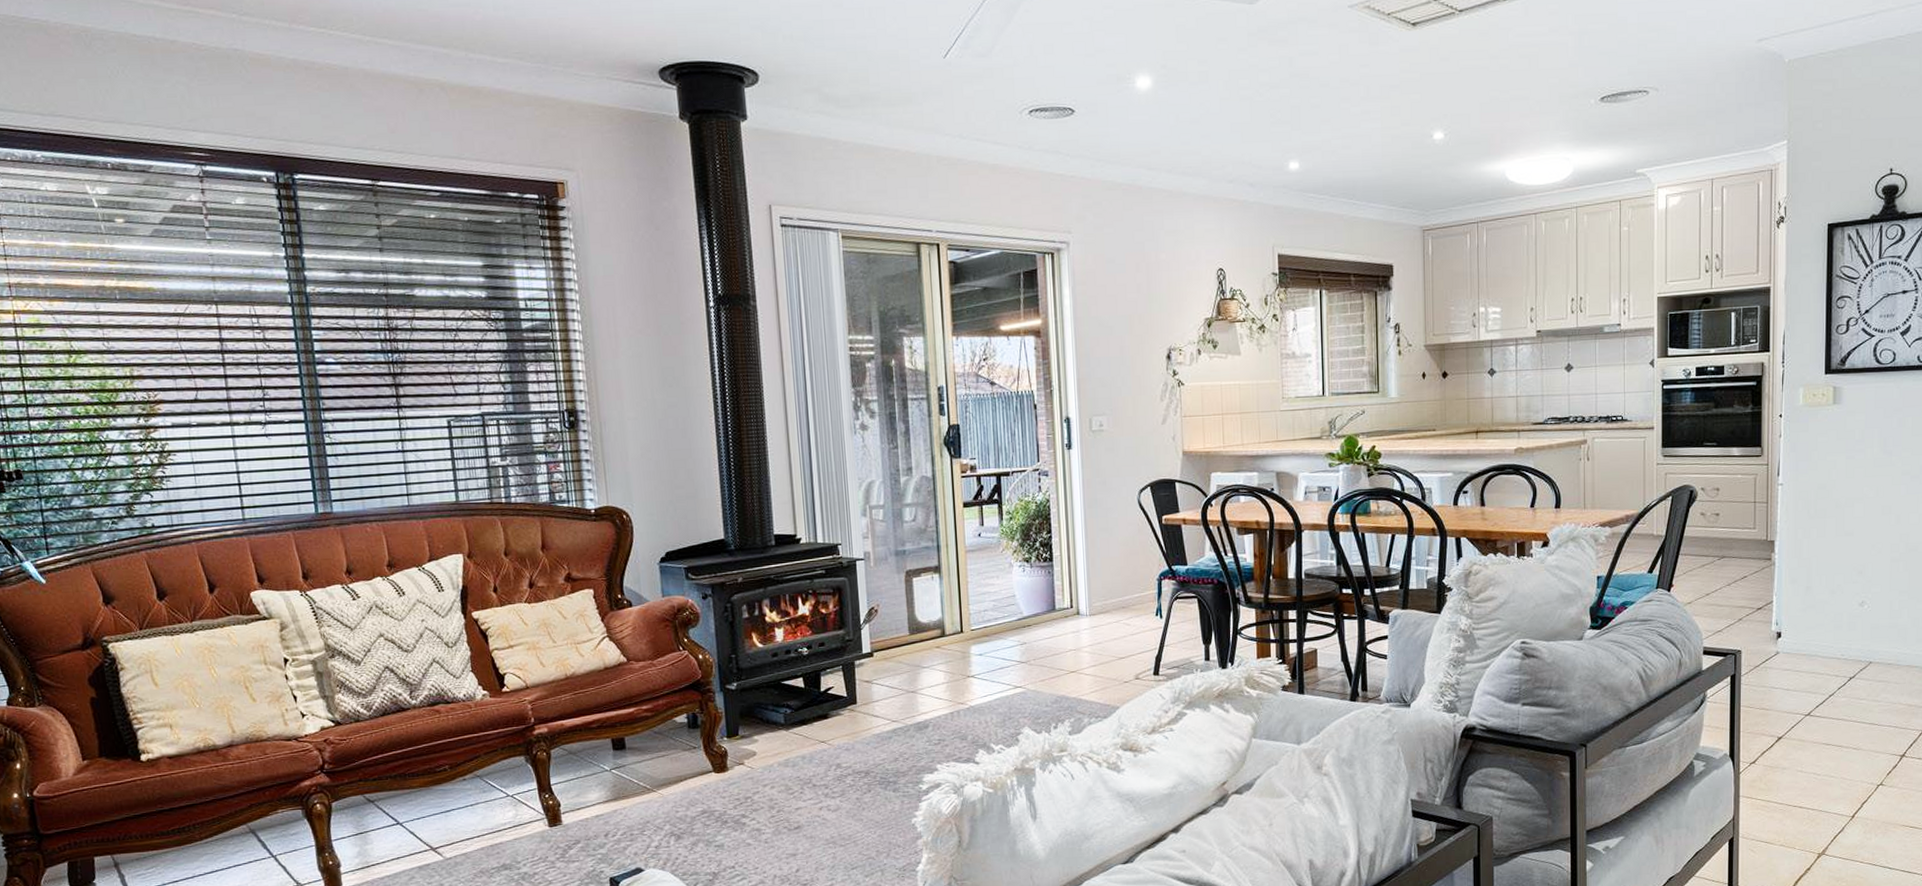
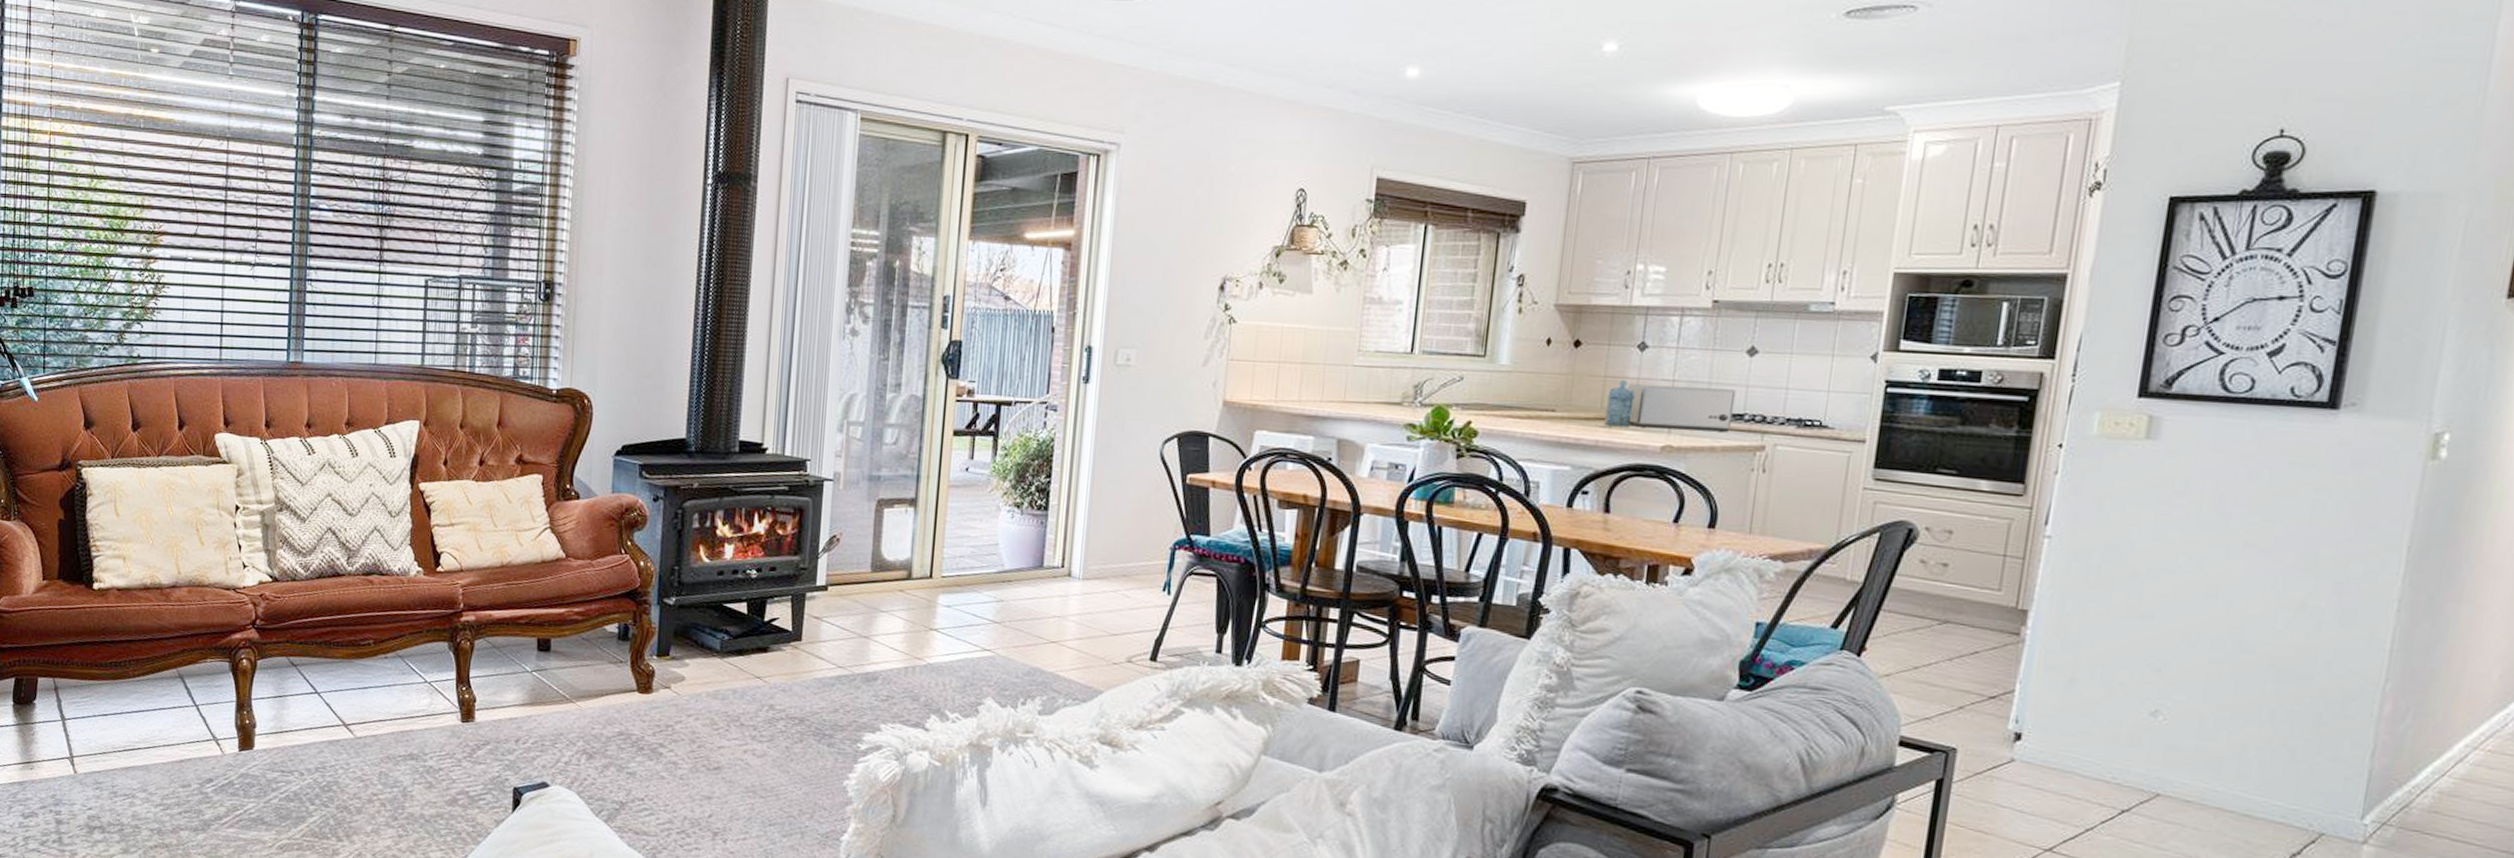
canister: none [1472,400,1492,438] -> present [1604,380,1636,428]
toaster: none [1485,398,1562,437] -> present [1627,384,1737,434]

